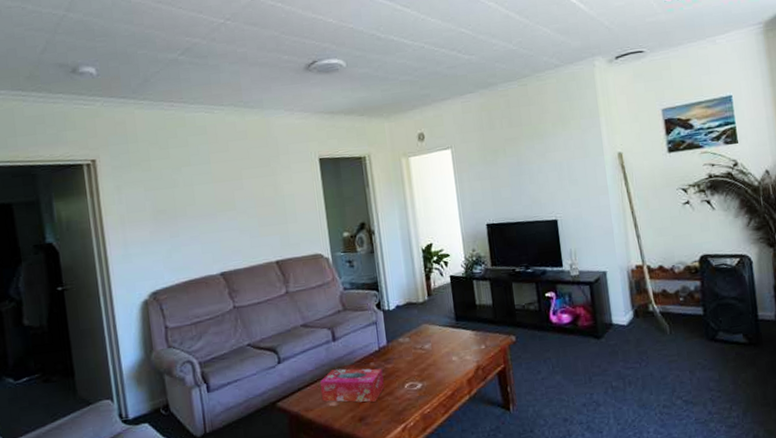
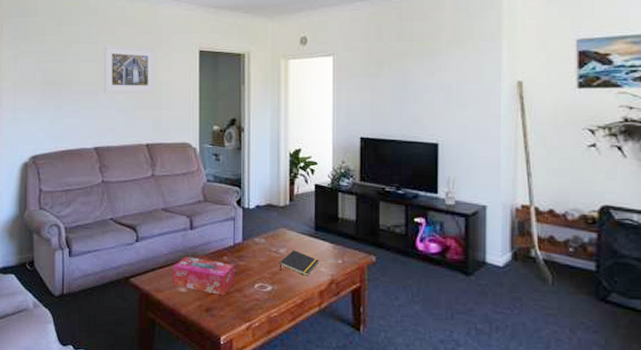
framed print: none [217,162,278,214] -> present [103,45,155,93]
notepad: none [425,344,464,367] -> present [279,250,320,276]

